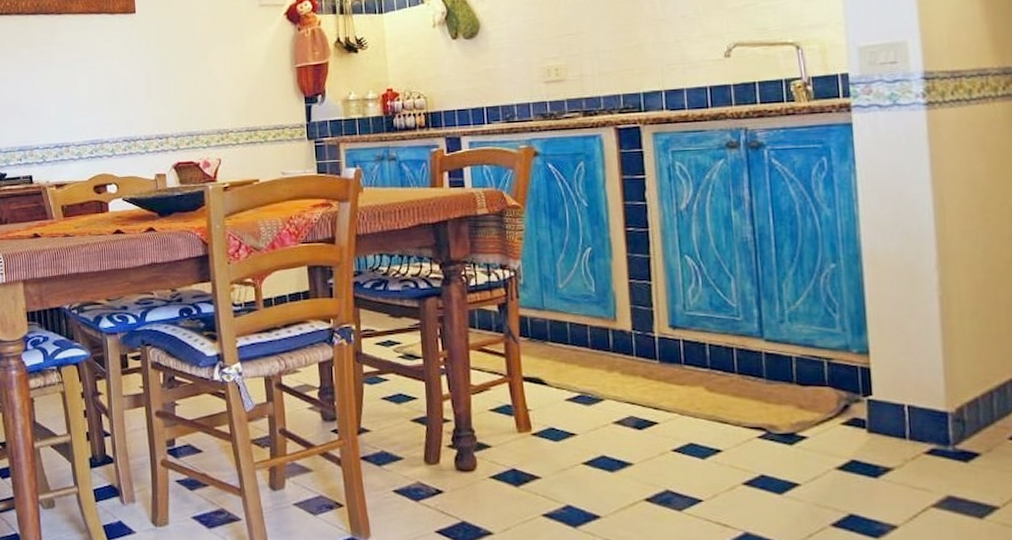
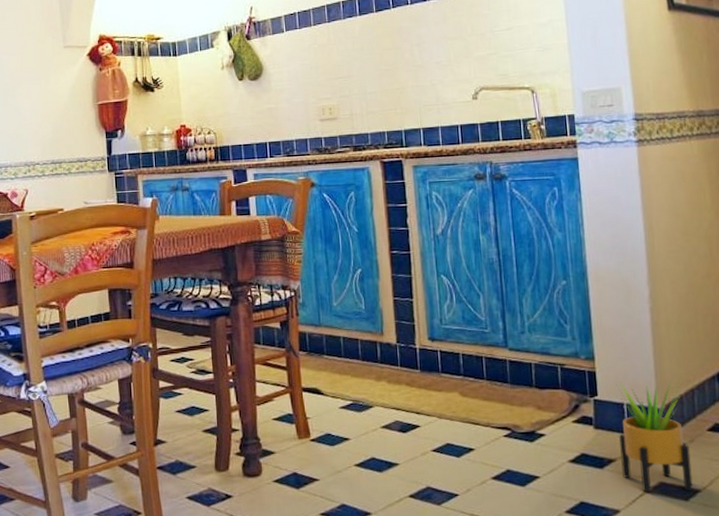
potted plant: none [898,380,990,508] -> present [619,382,693,493]

